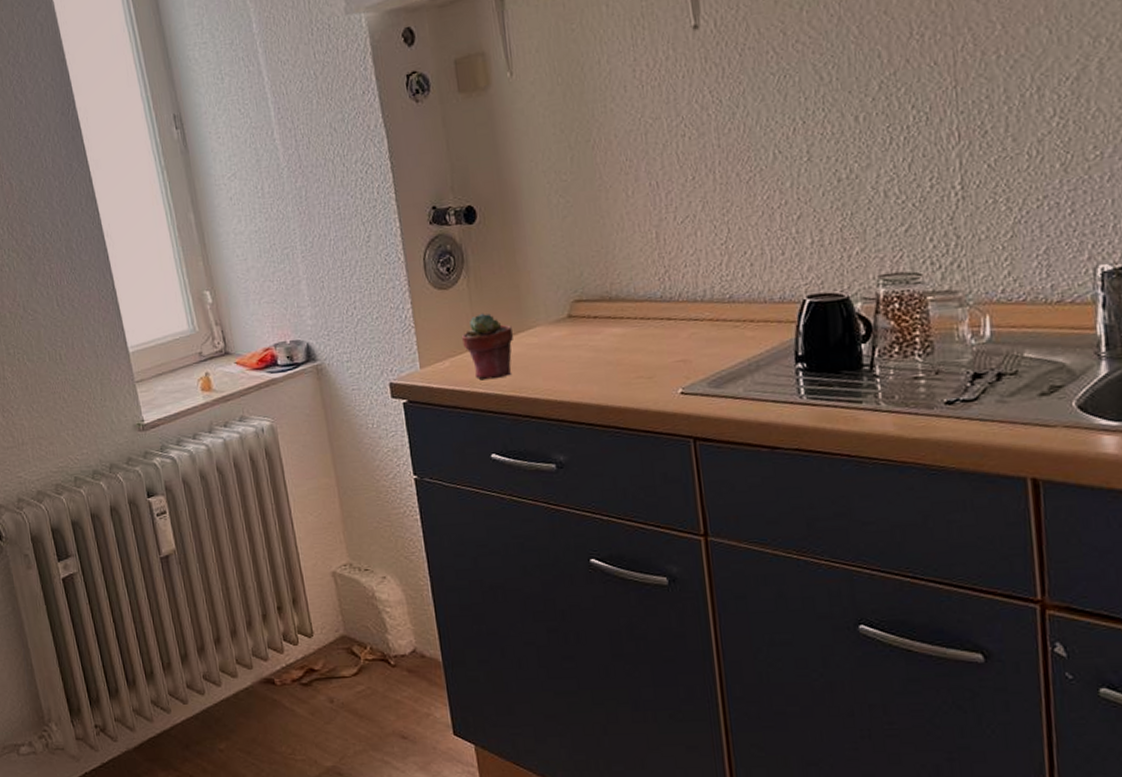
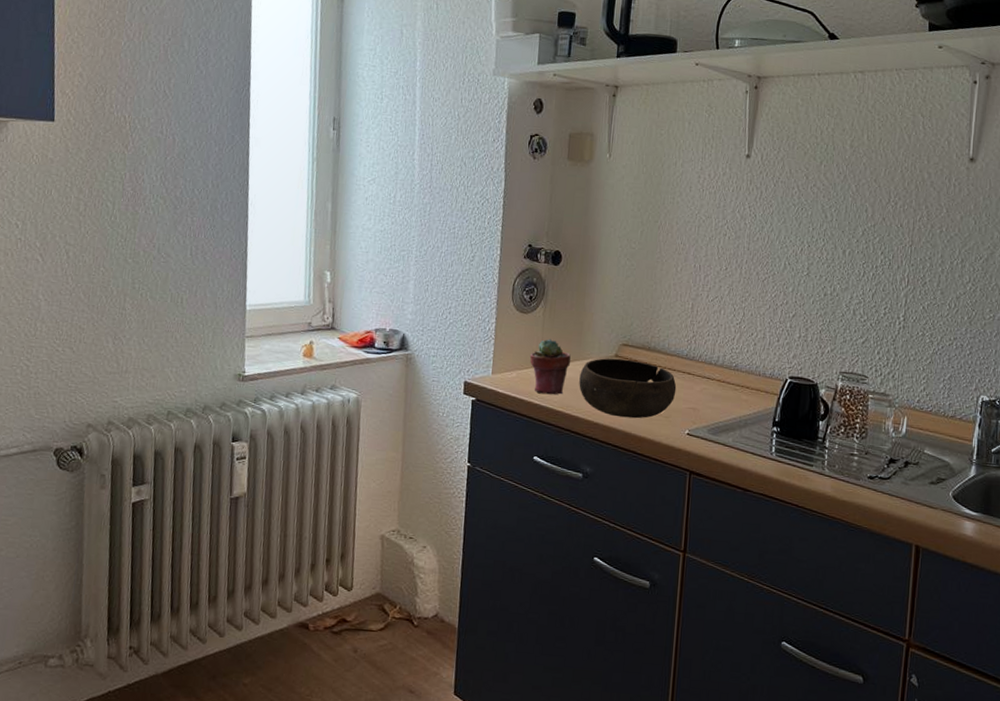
bowl: none [528,316,657,390] -> present [579,358,677,419]

